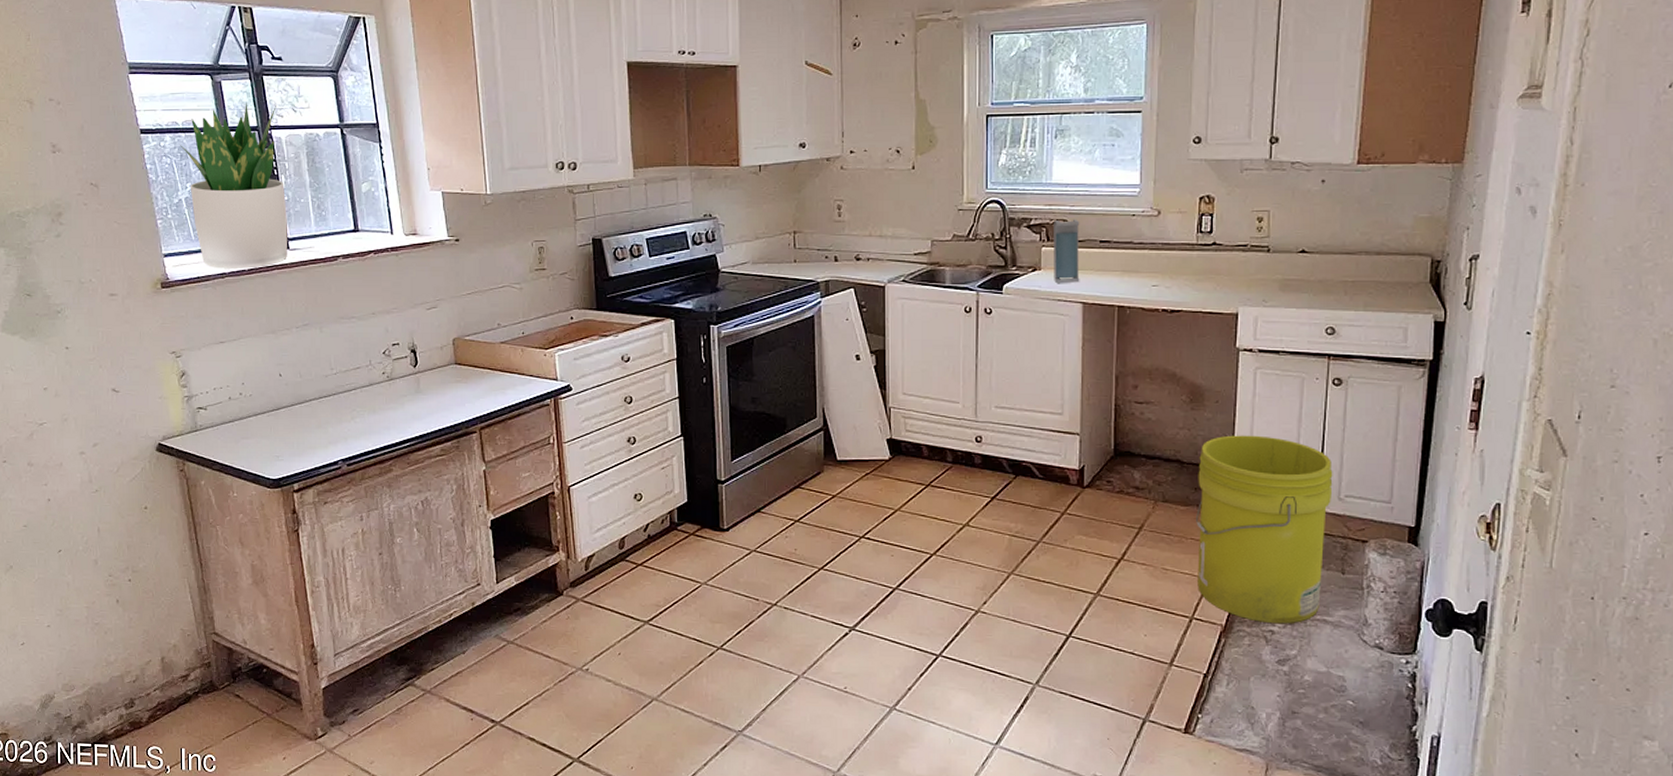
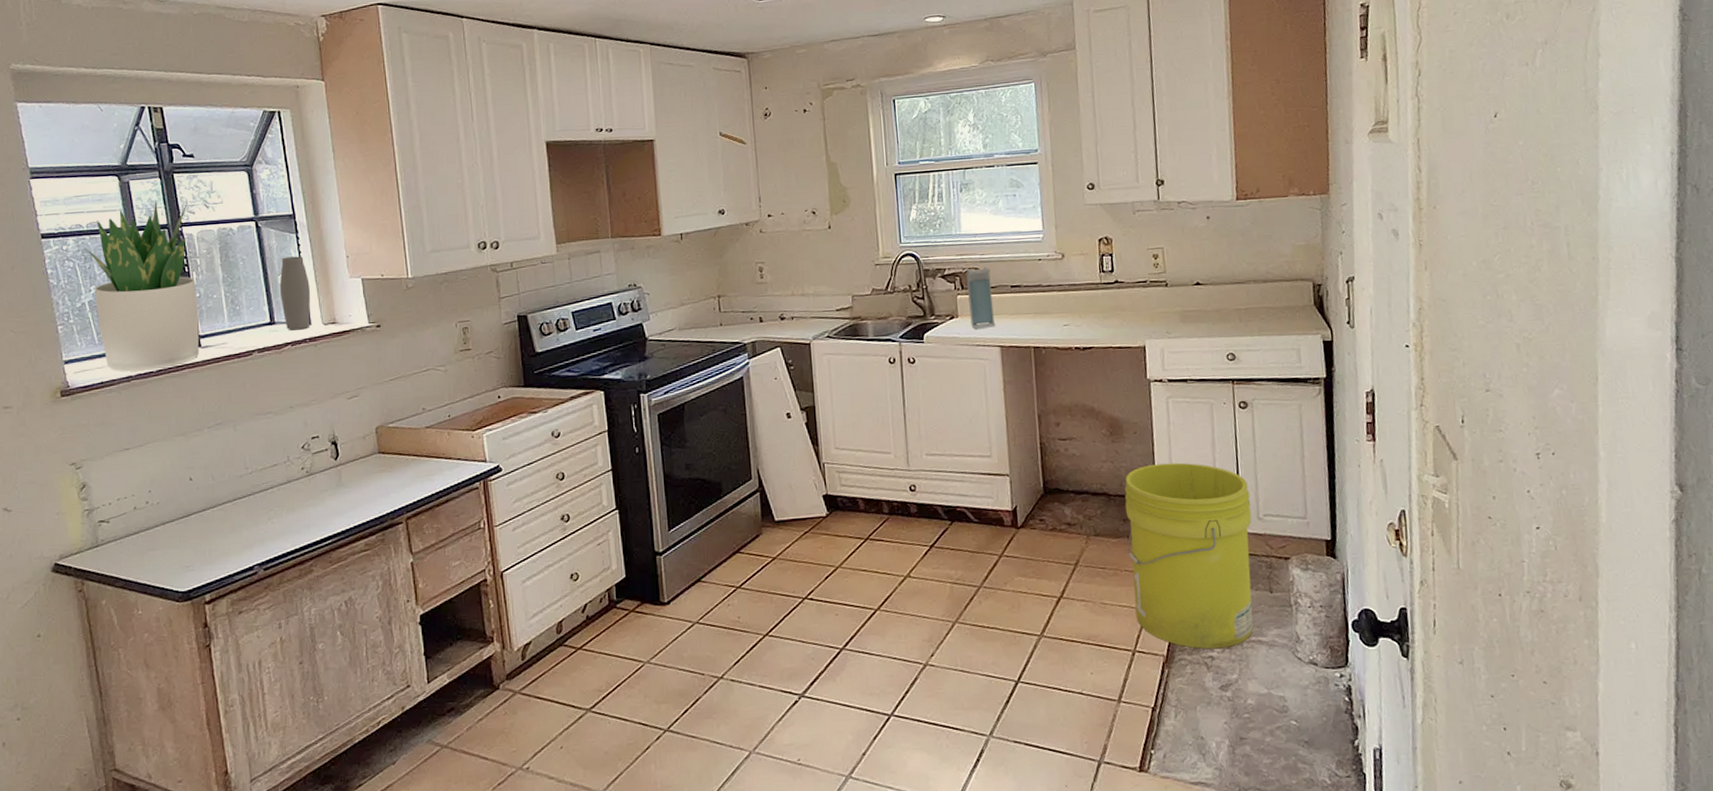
vase: none [363,165,393,239] -> present [279,256,311,331]

